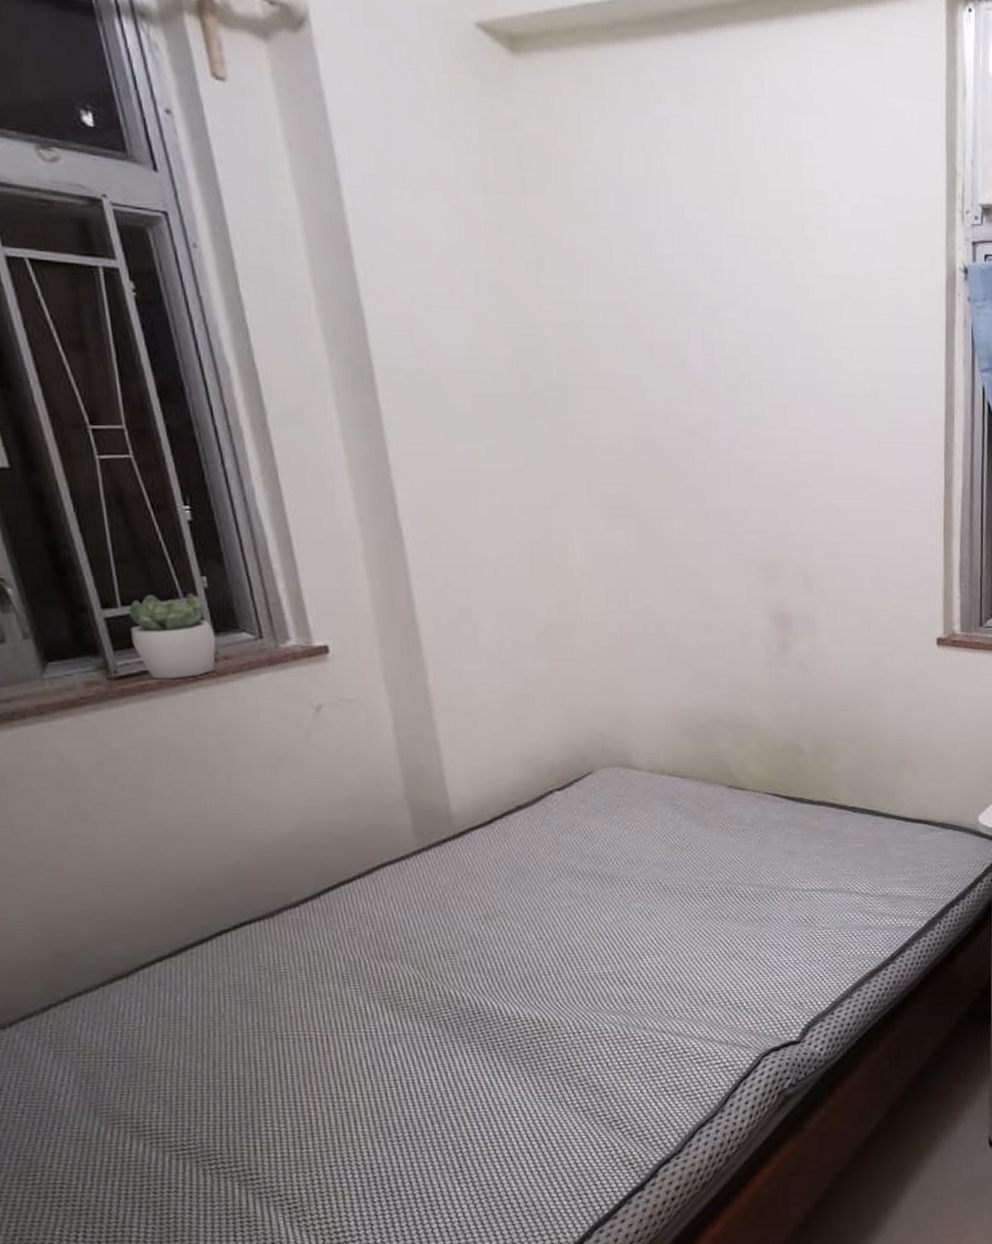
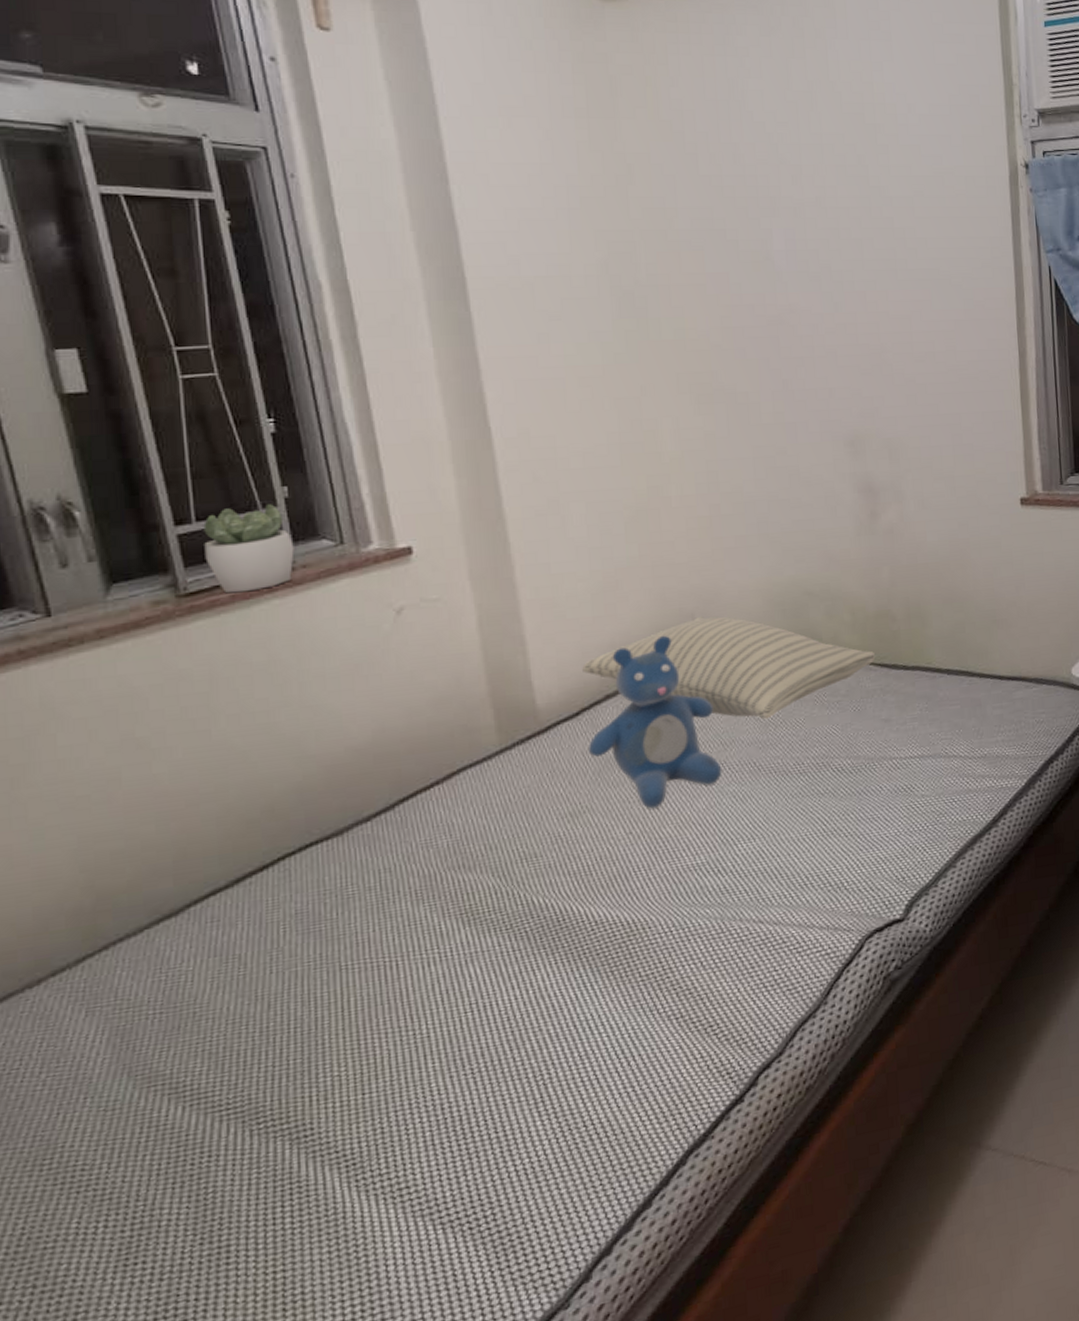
pillow: none [494,736,781,842] -> present [582,616,875,720]
stuffed animal: none [500,751,629,918] -> present [587,635,722,809]

